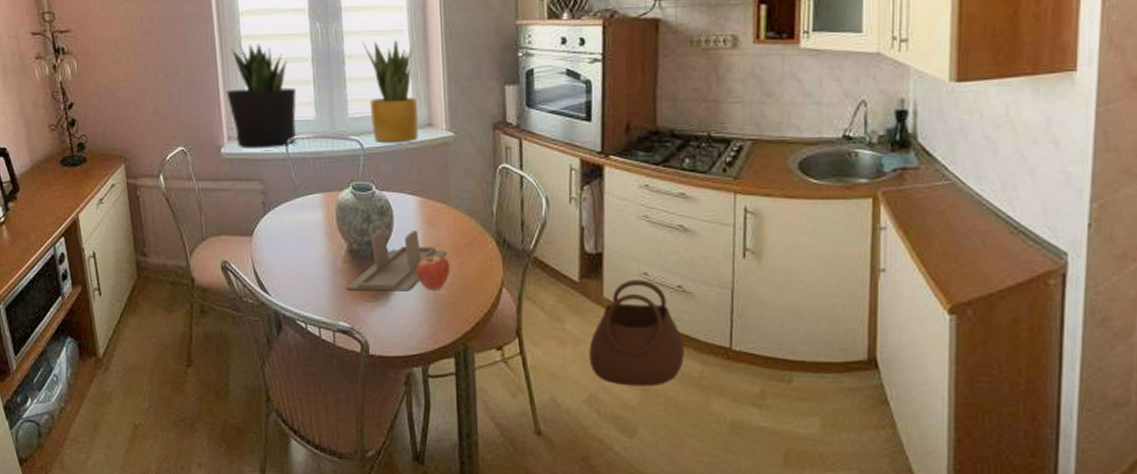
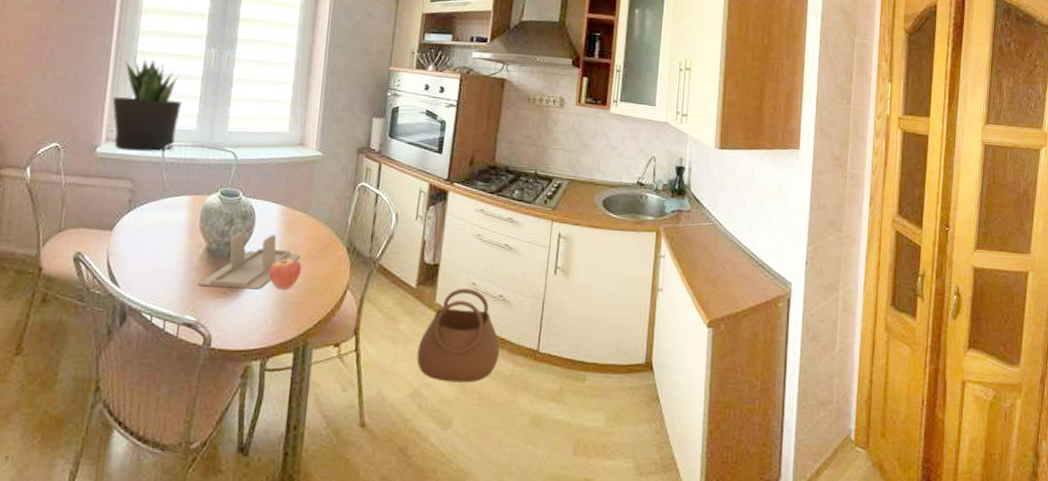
planter: present [362,39,419,142] -> none [248,70,299,157]

